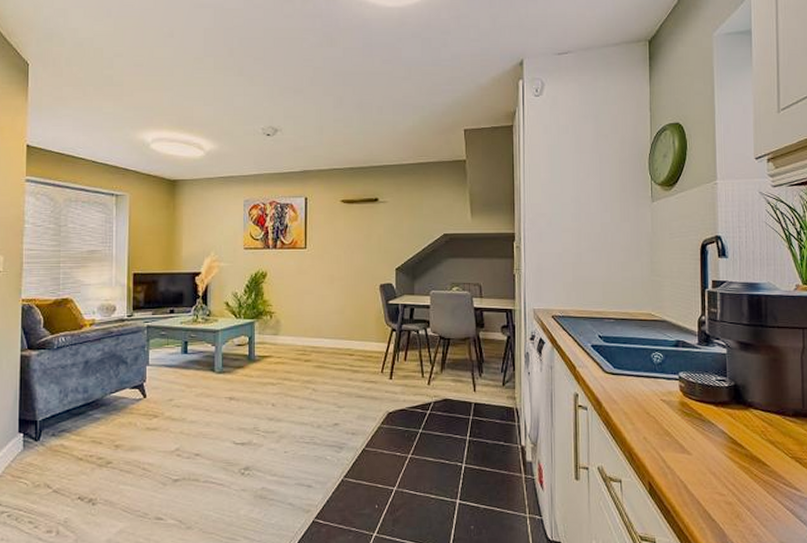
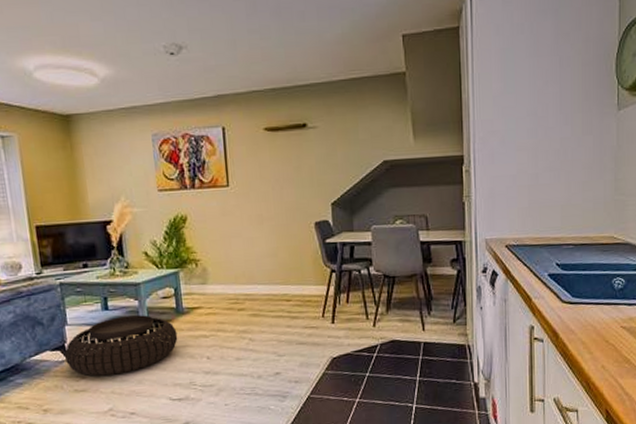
pouf: none [142,360,247,417] -> present [64,315,178,377]

